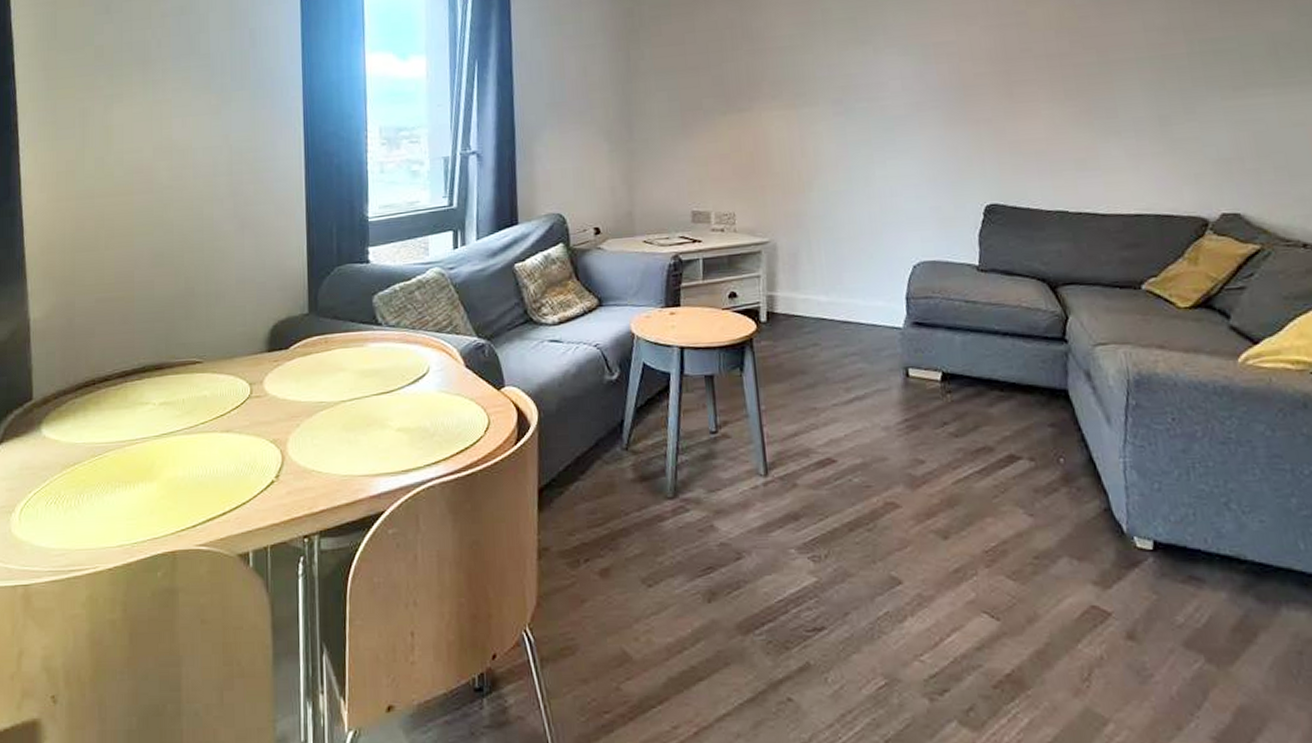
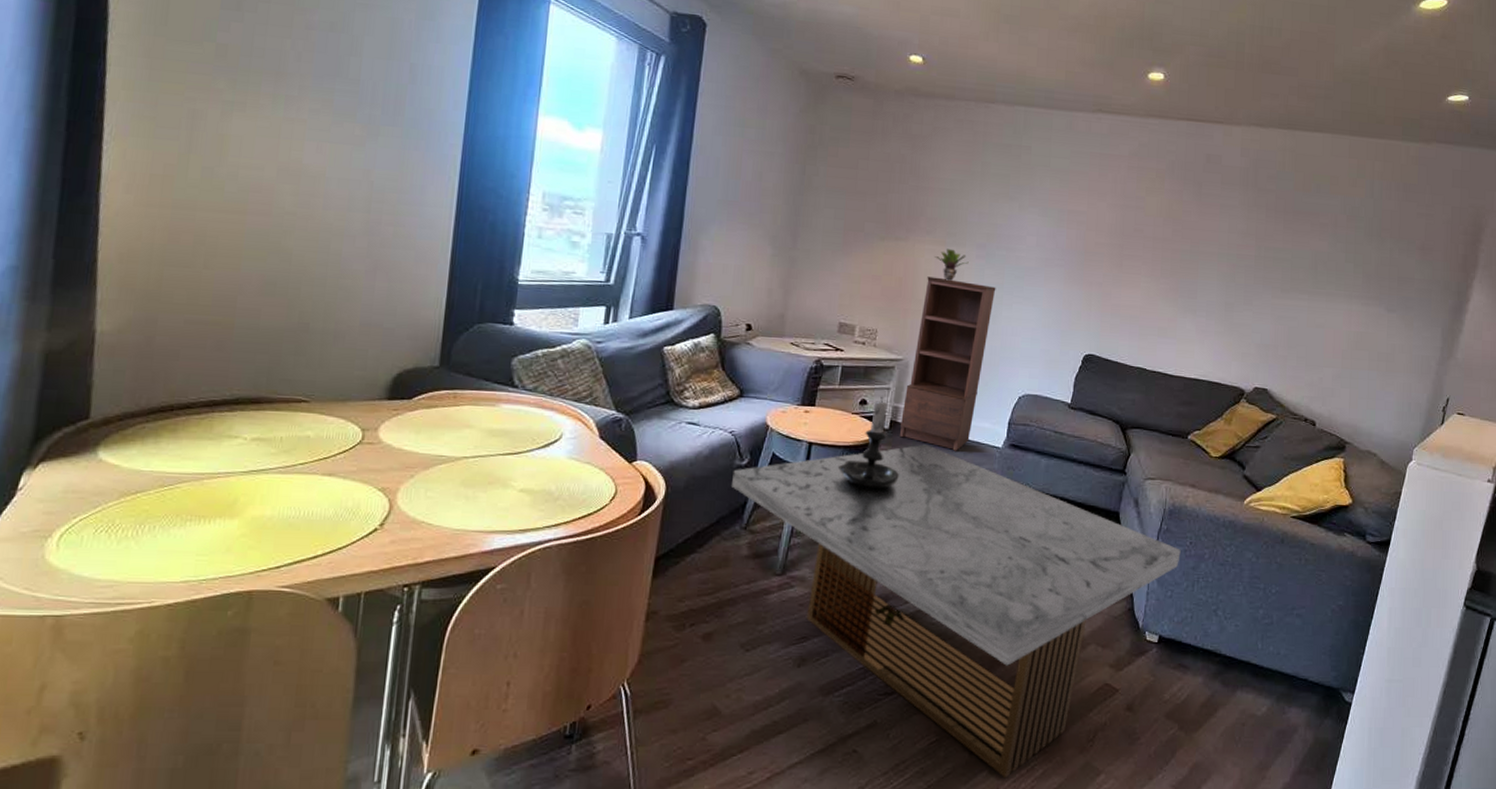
coffee table: none [604,334,1163,731] -> present [732,444,1181,779]
candle holder: none [716,285,787,391] -> present [837,396,899,489]
shelving unit: none [778,144,863,338] -> present [899,276,996,451]
potted plant: none [786,110,826,147] -> present [935,248,969,281]

